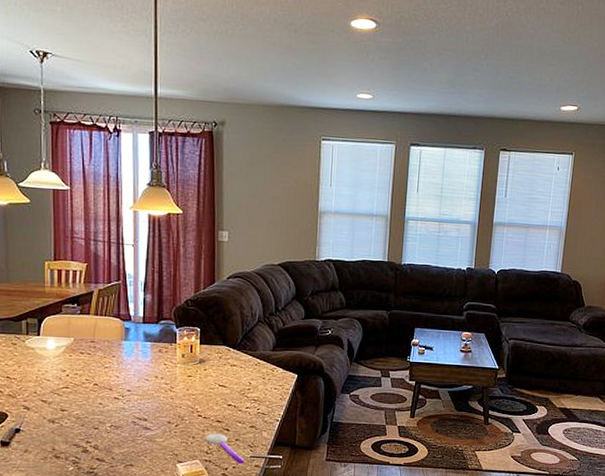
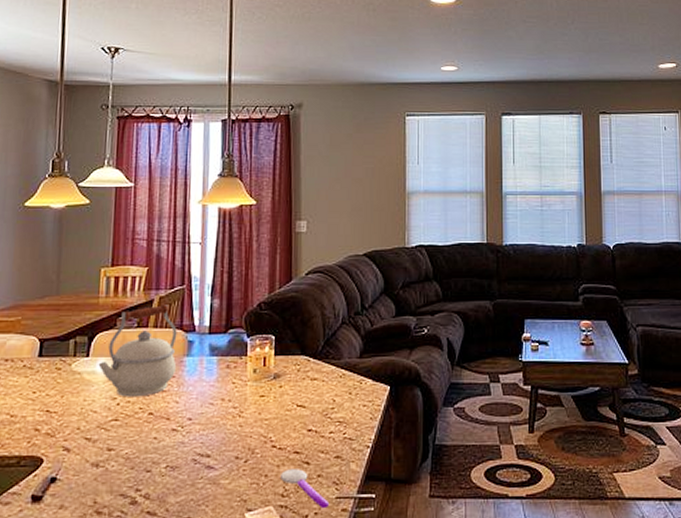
kettle: none [48,296,115,371] -> present [98,305,177,397]

